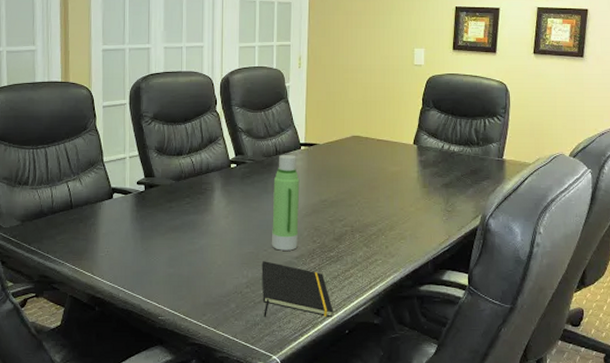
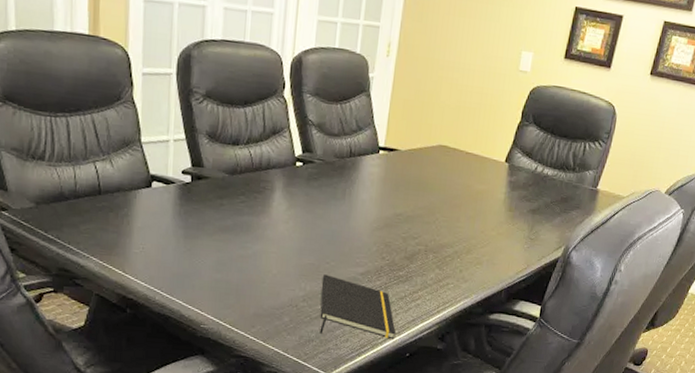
water bottle: present [271,155,300,251] -> none [335,158,374,266]

